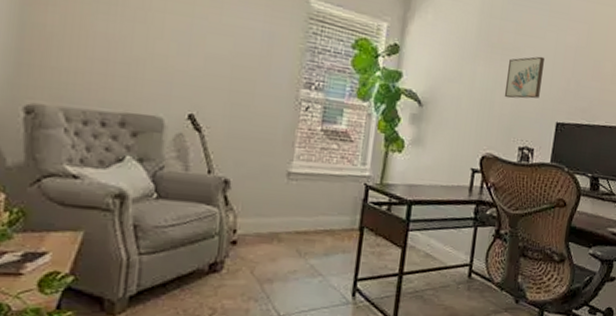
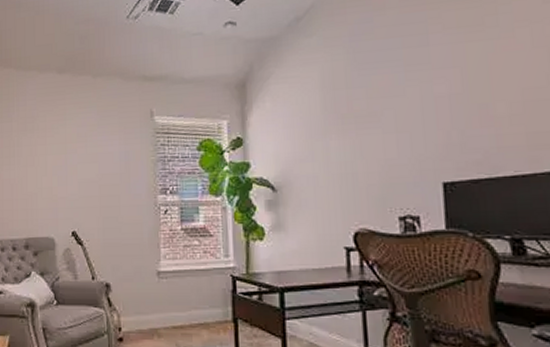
wall art: present [504,56,545,99] -> none [366,115,413,167]

